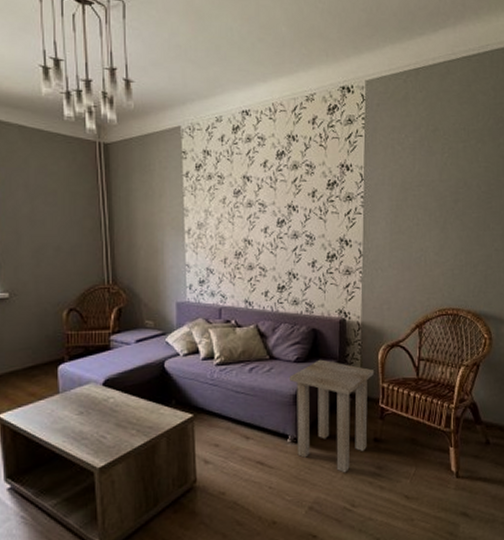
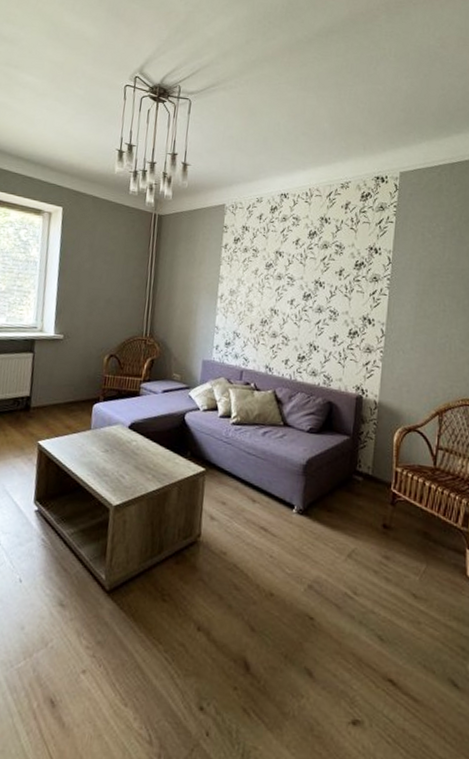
side table: present [289,359,375,473] -> none [301,433,389,556]

